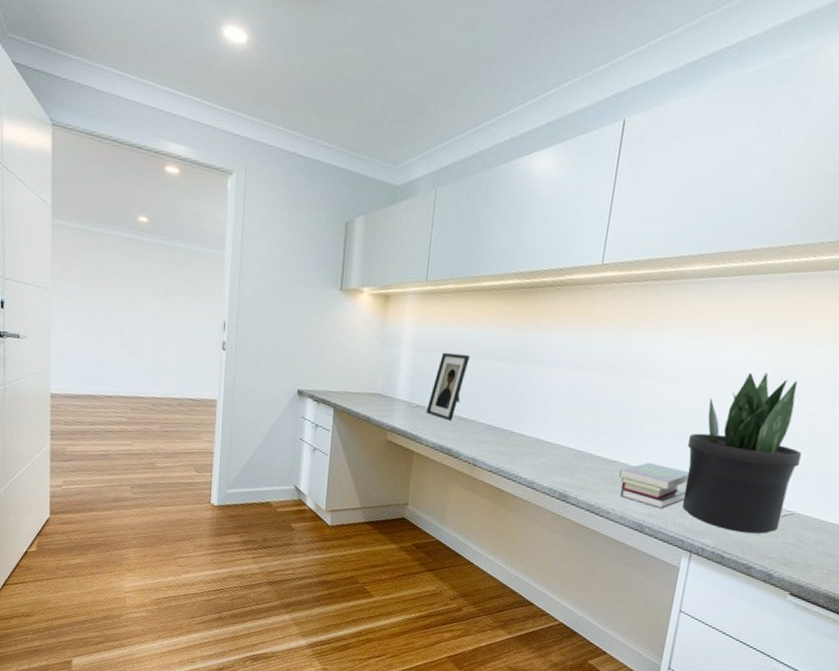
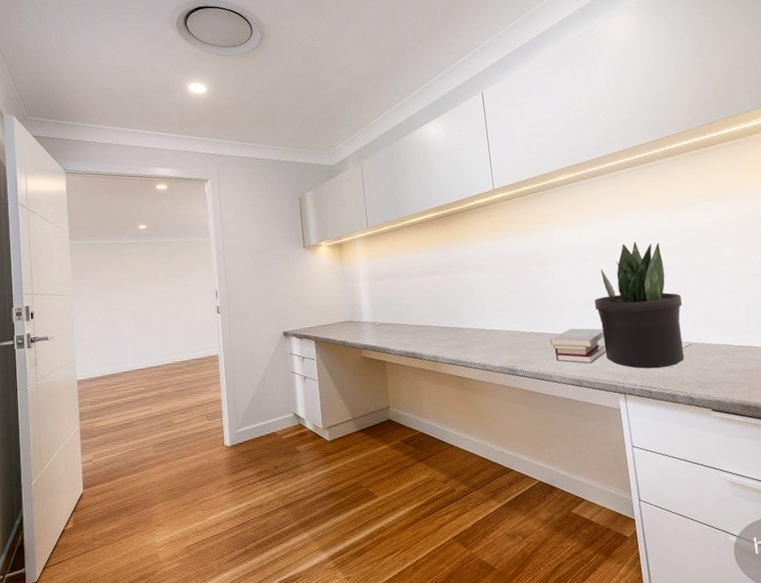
picture frame: present [426,352,470,422] -> none [388,275,413,331]

